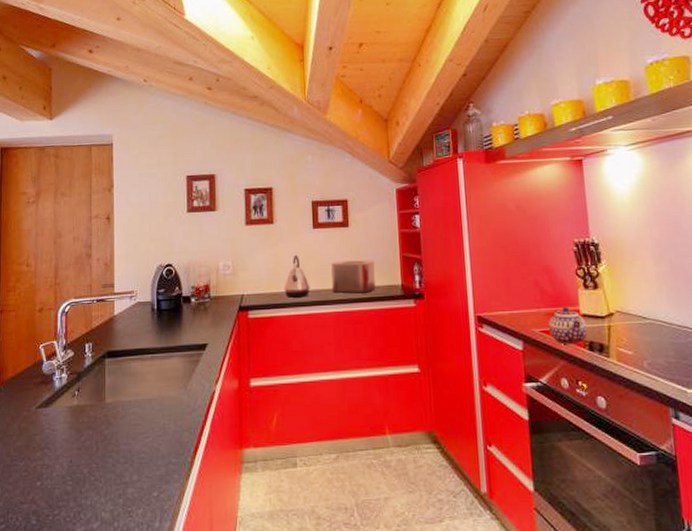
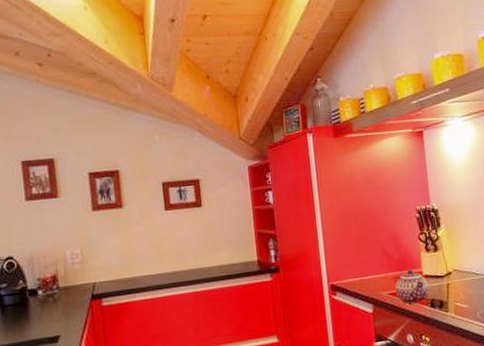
kettle: present [284,254,311,298] -> none [138,238,166,282]
toaster: present [331,260,376,294] -> none [186,238,232,274]

